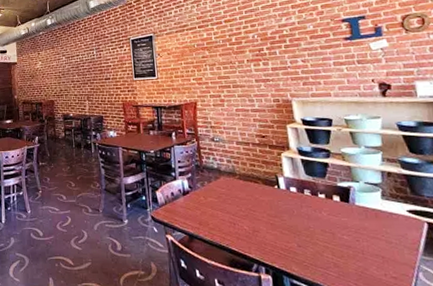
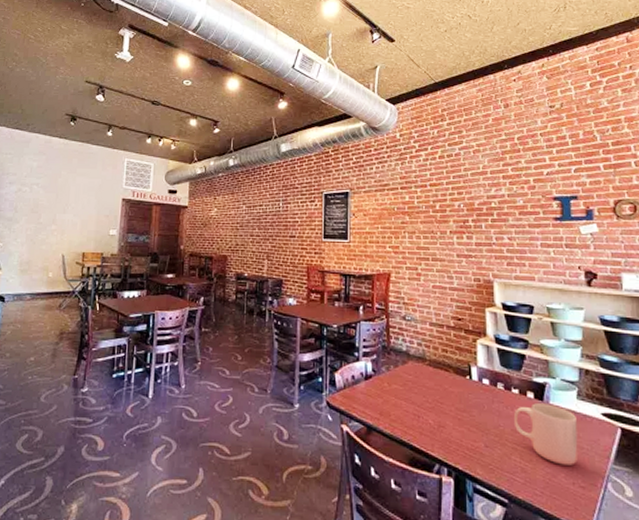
cup: none [322,205,388,259] -> present [513,403,579,465]

